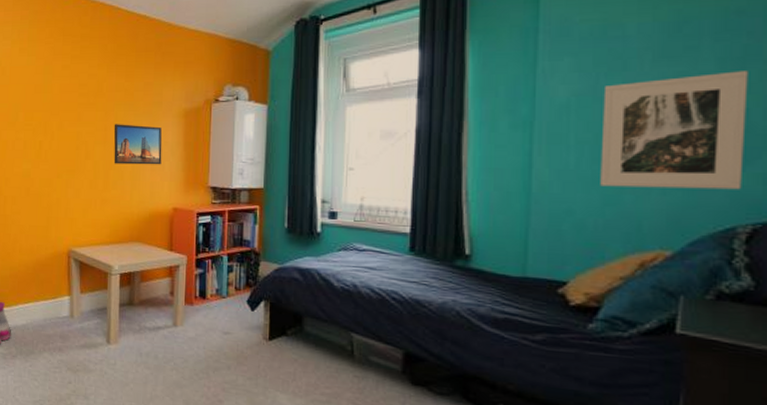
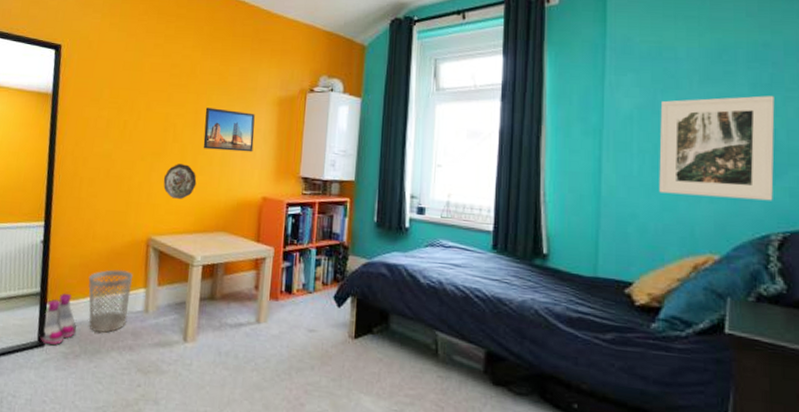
wastebasket: none [18,279,58,336] -> present [88,269,133,333]
decorative plate: none [79,179,110,213] -> present [163,164,197,199]

